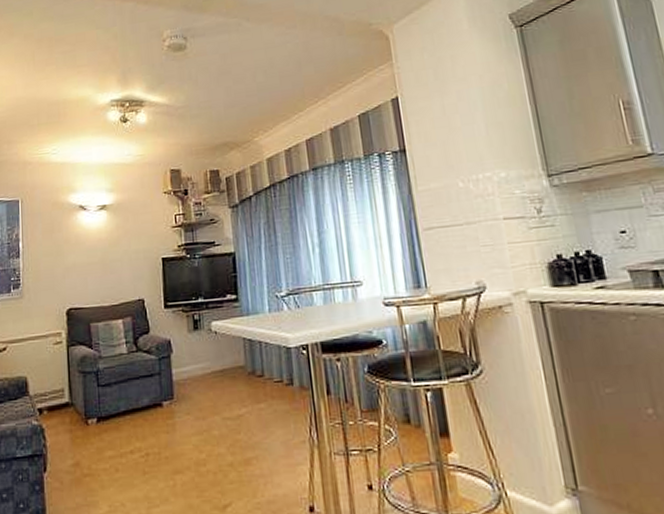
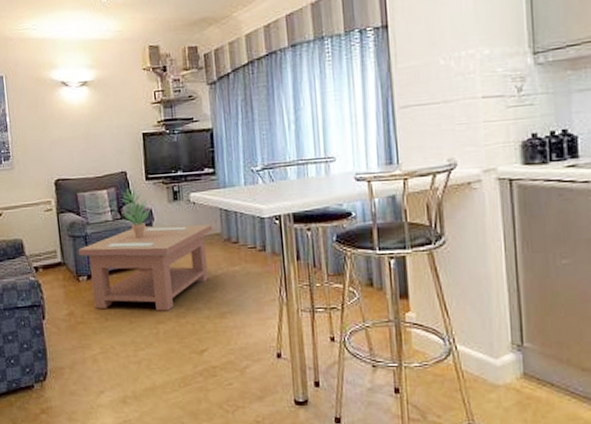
coffee table: none [88,356,236,459] -> present [77,224,213,311]
potted plant: none [138,317,169,373] -> present [121,188,151,238]

